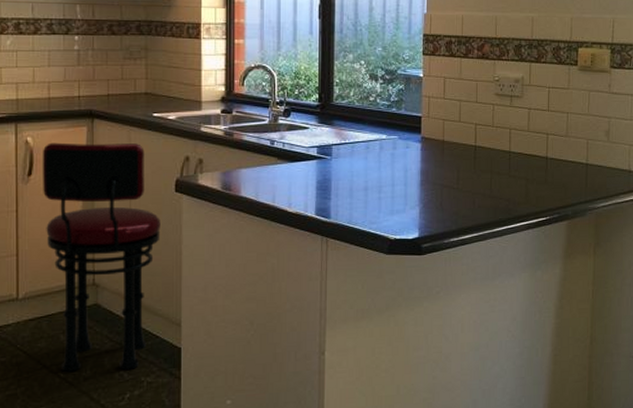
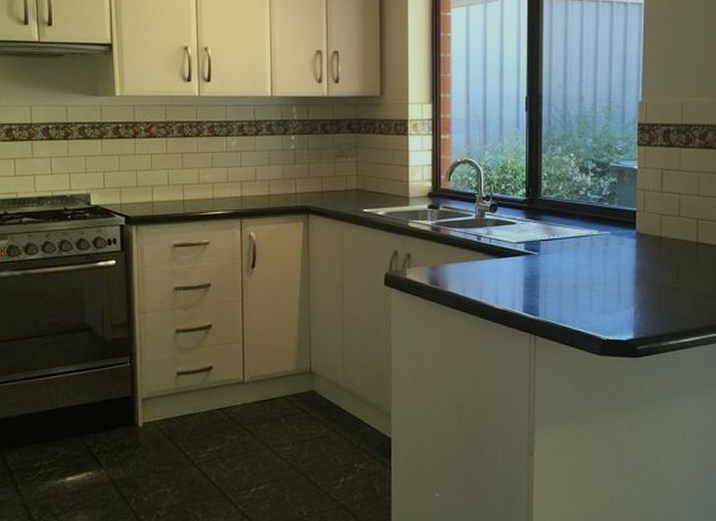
stool: present [42,142,161,372] -> none [263,237,371,455]

